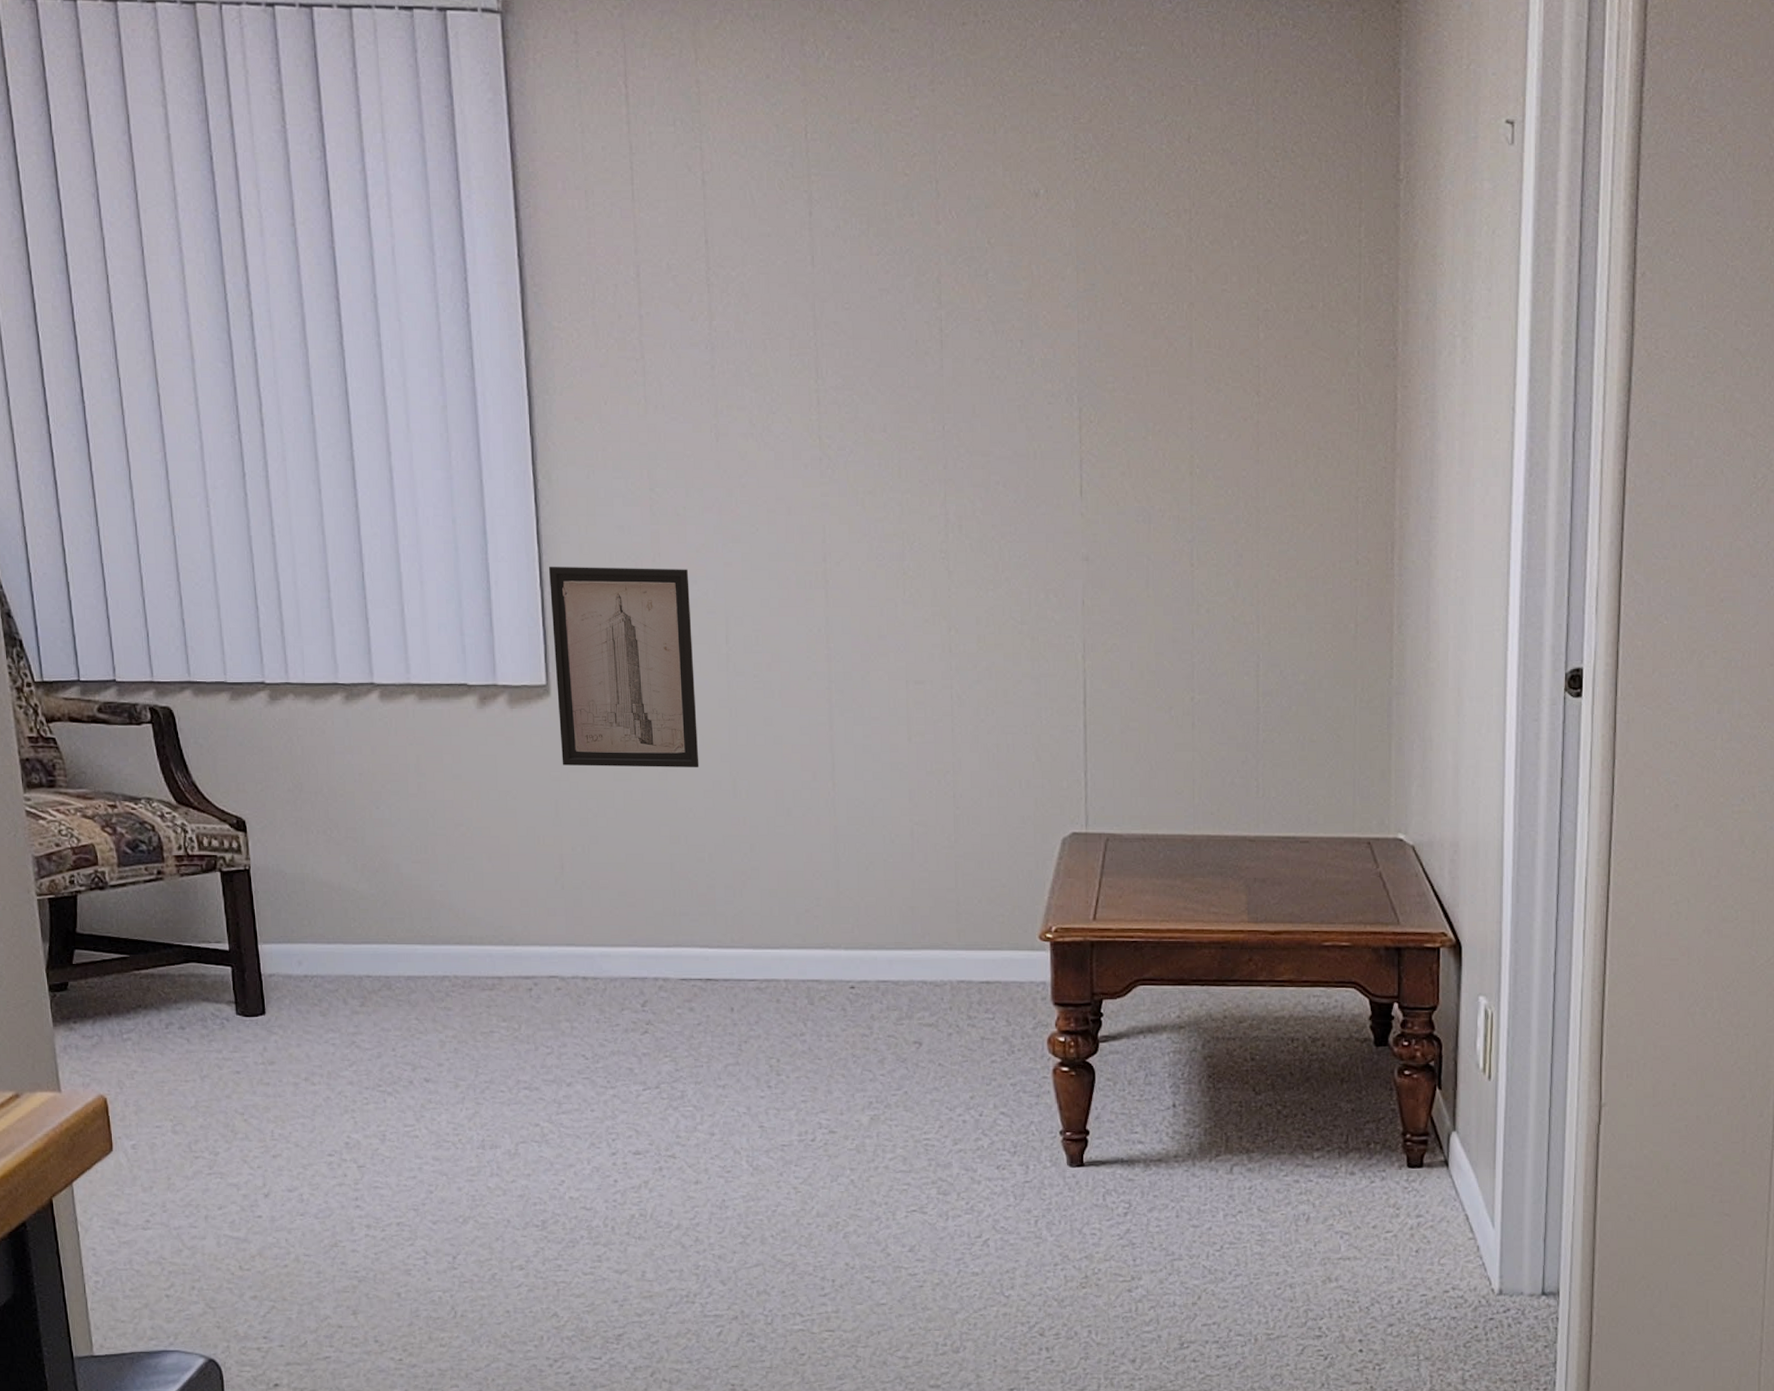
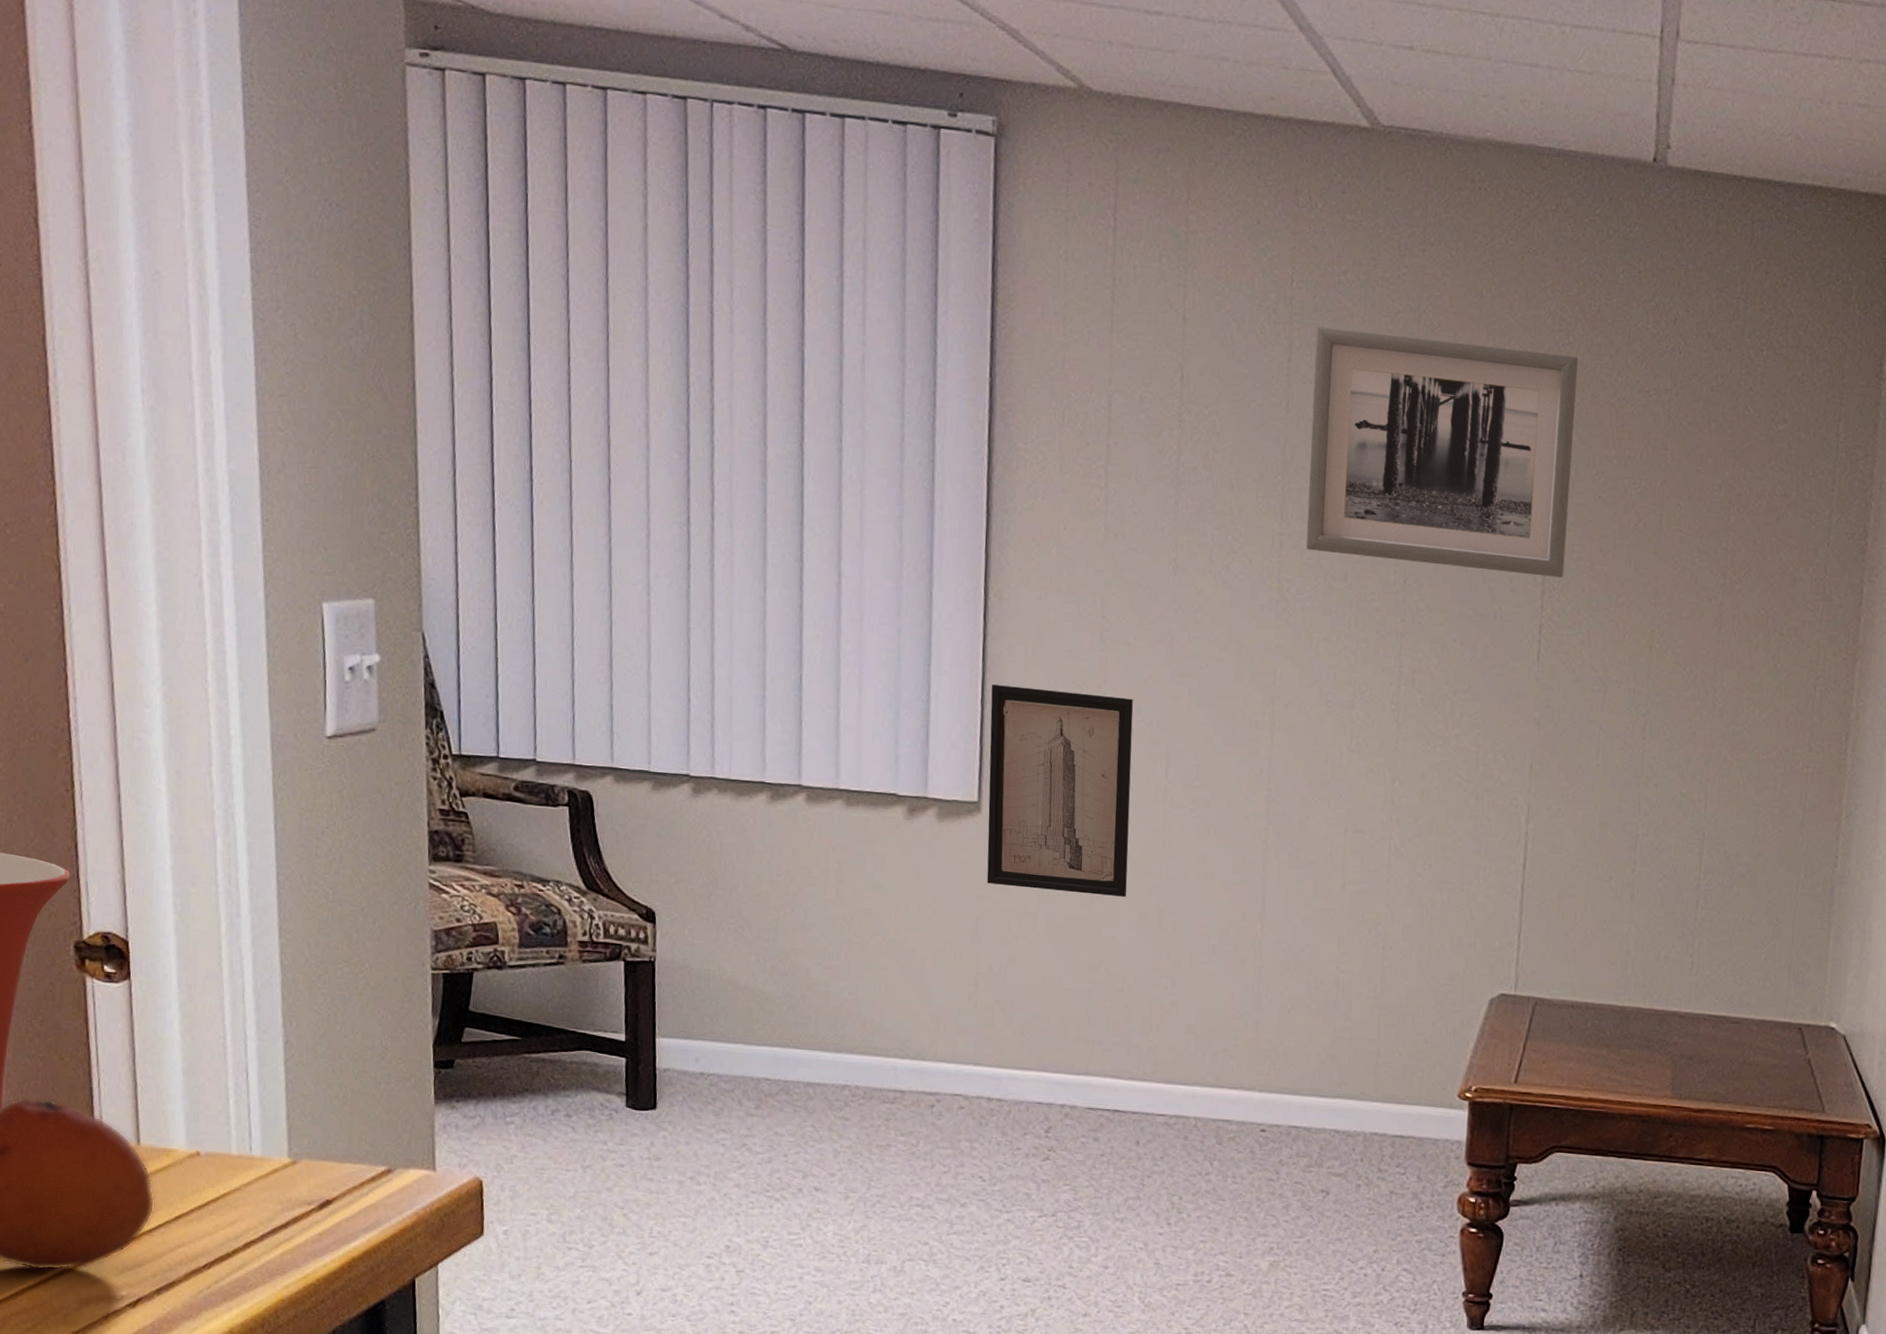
wall art: none [834,177,1099,410] -> present [1306,326,1578,578]

